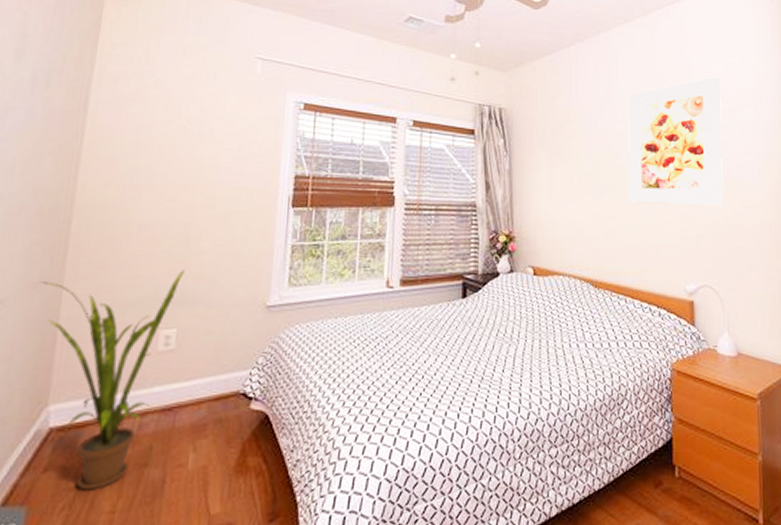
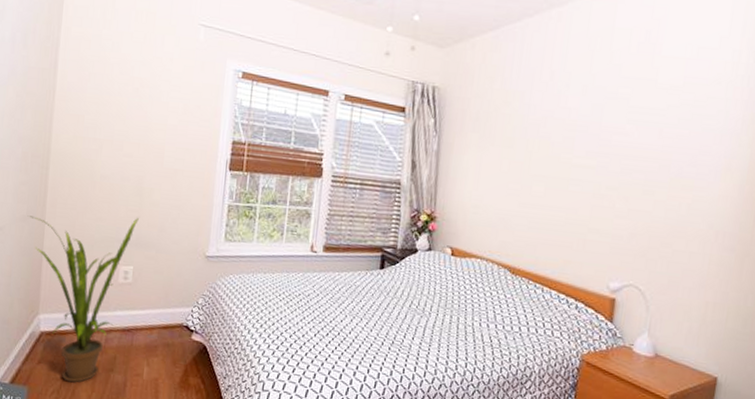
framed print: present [628,76,723,206] -> none [559,62,689,207]

